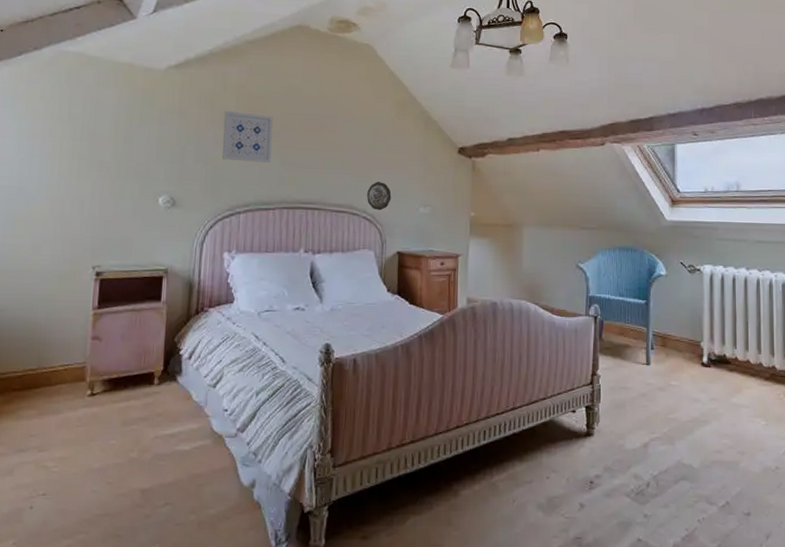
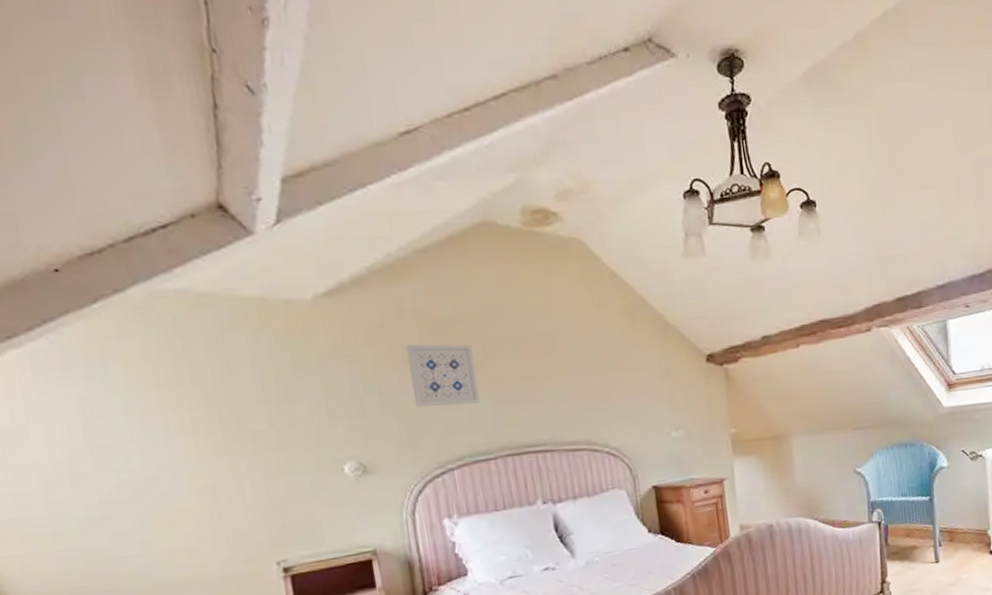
decorative plate: present [367,182,392,211] -> none [606,408,636,442]

